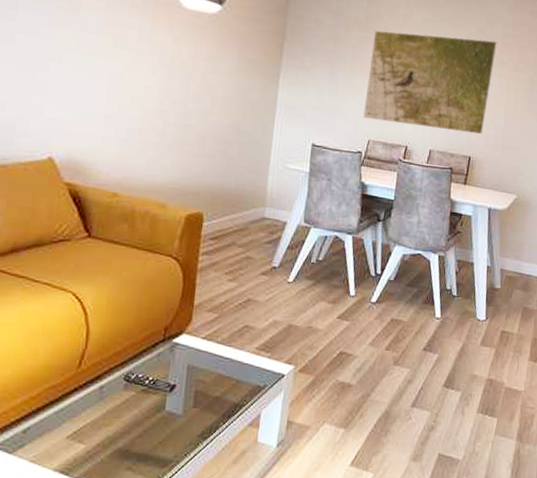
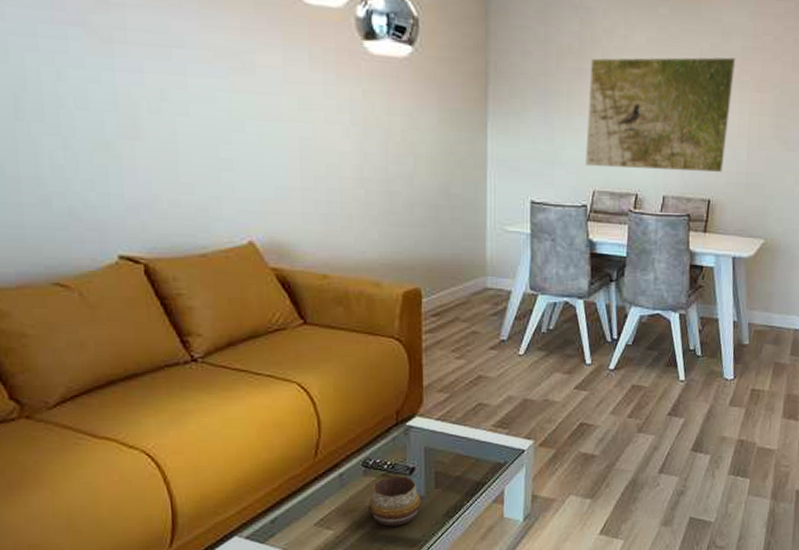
decorative bowl: none [124,392,178,444] -> present [368,476,422,527]

